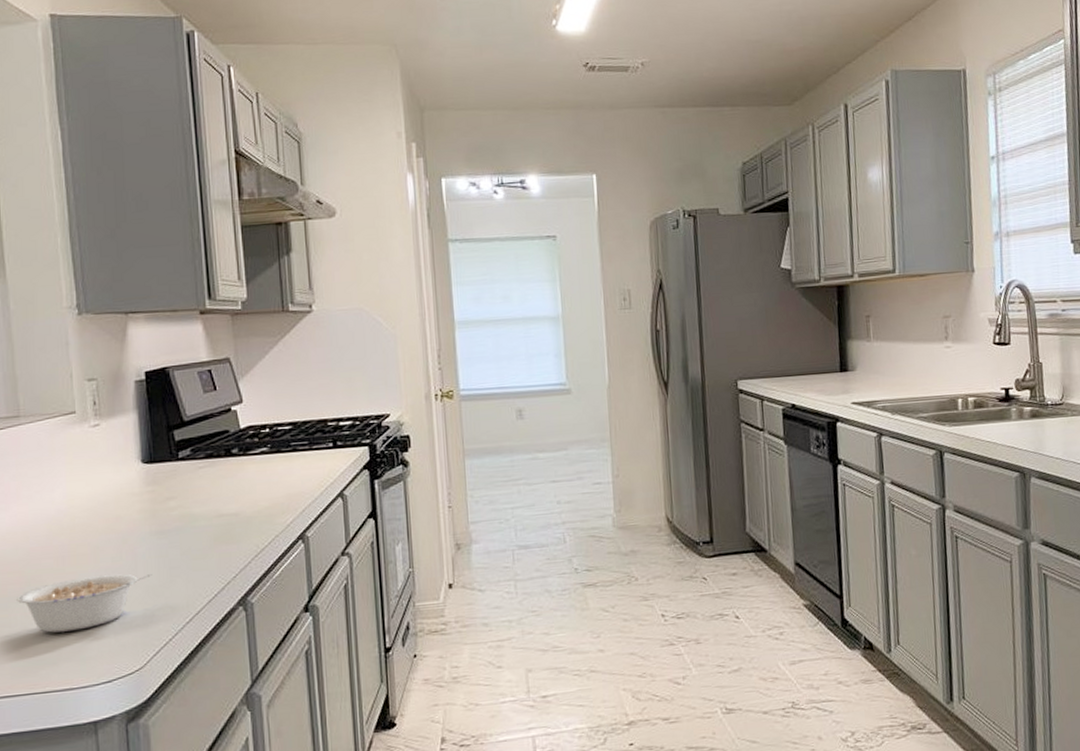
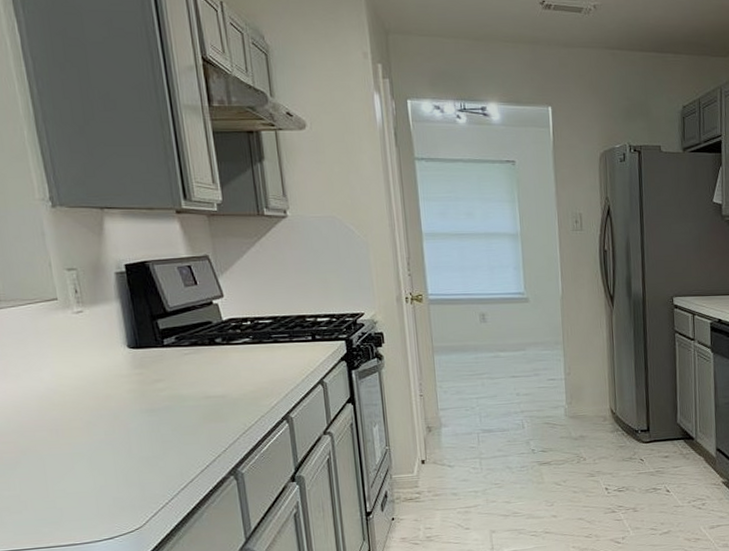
legume: present [17,574,152,633] -> none [13,446,145,496]

